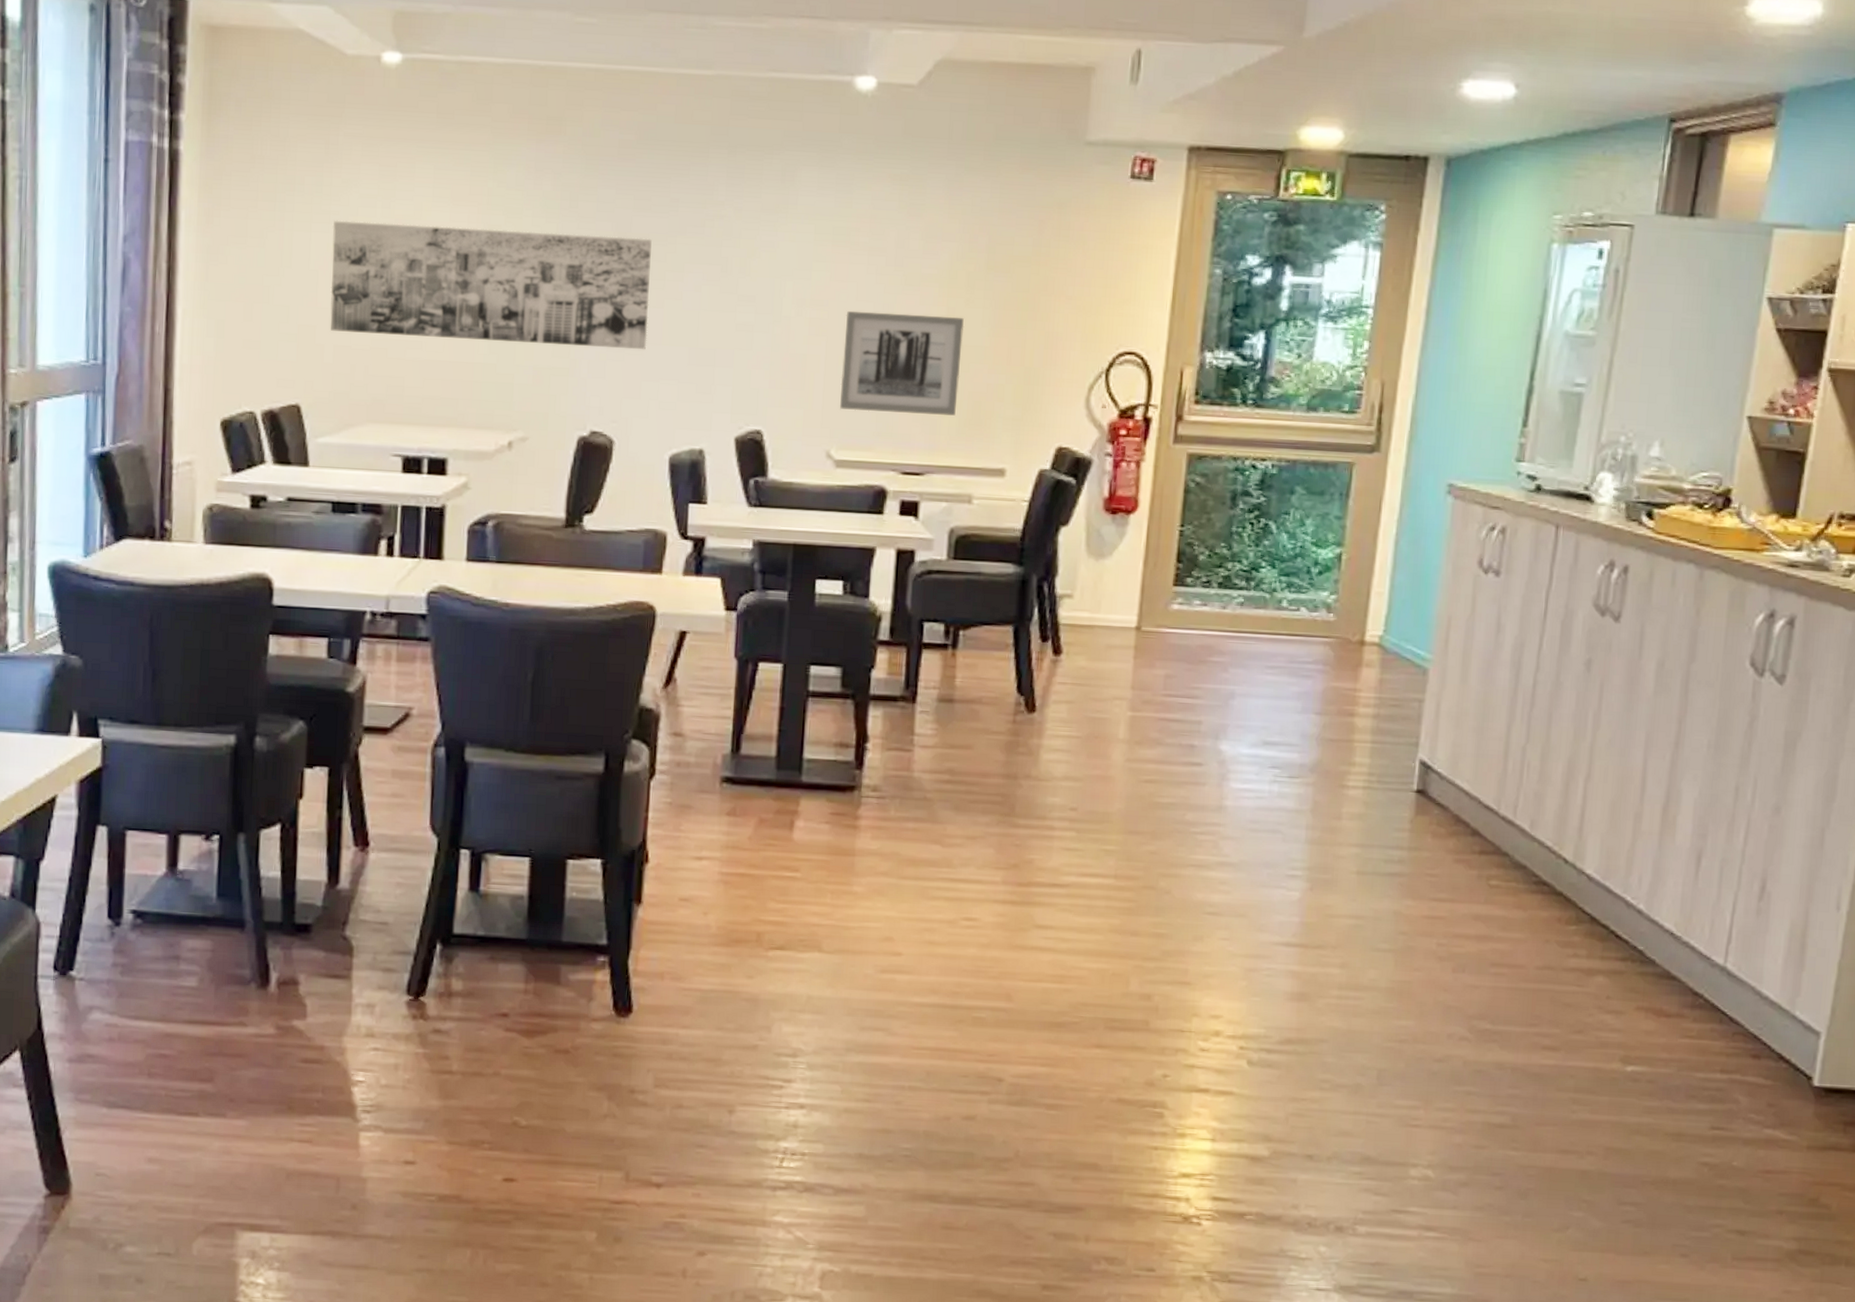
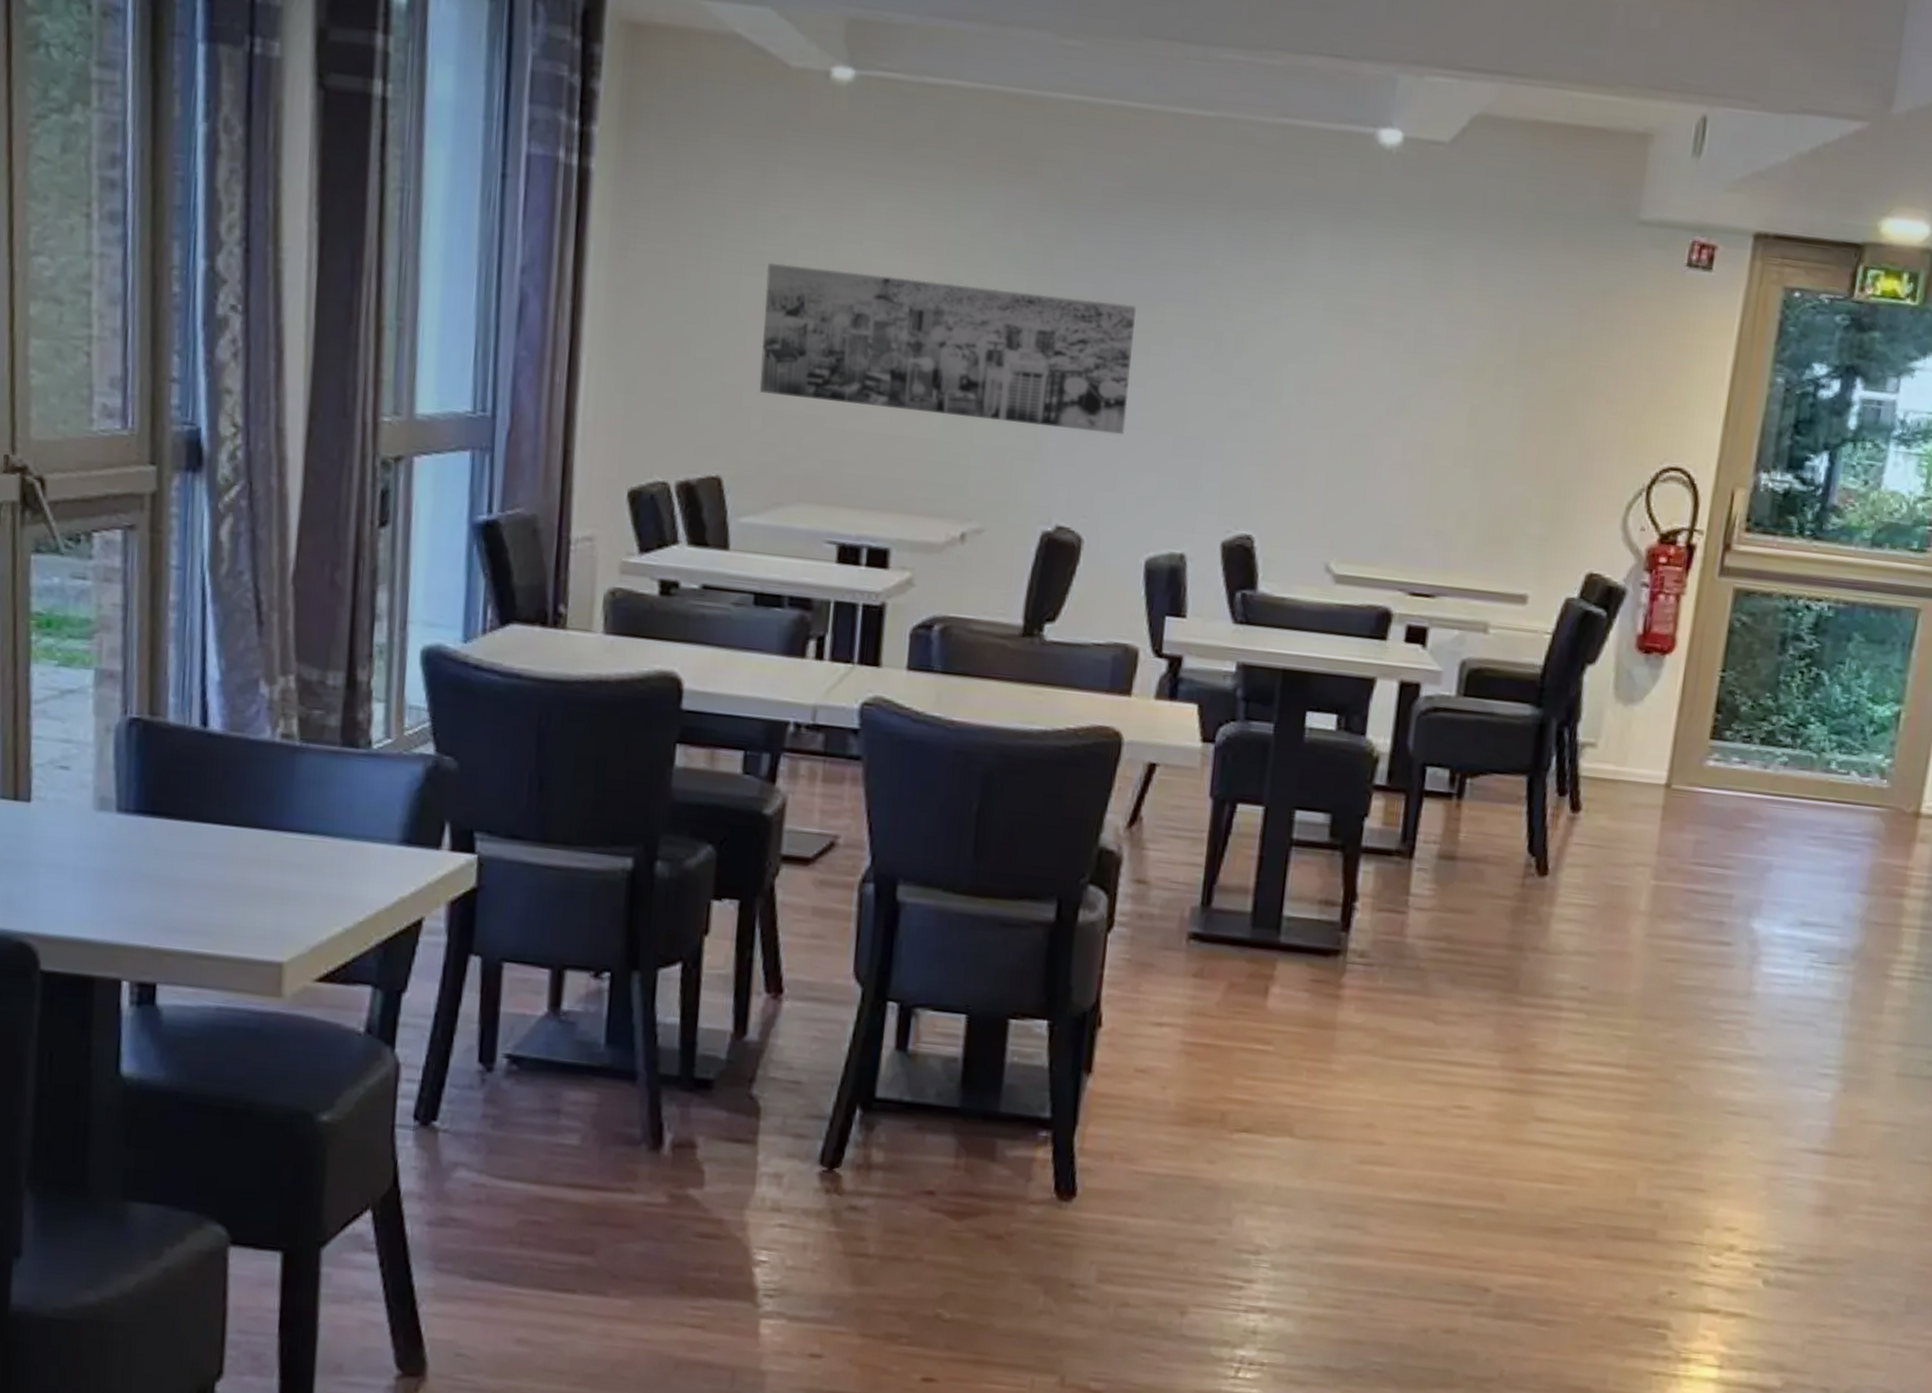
wall art: present [840,310,965,416] -> none [1343,402,1490,531]

